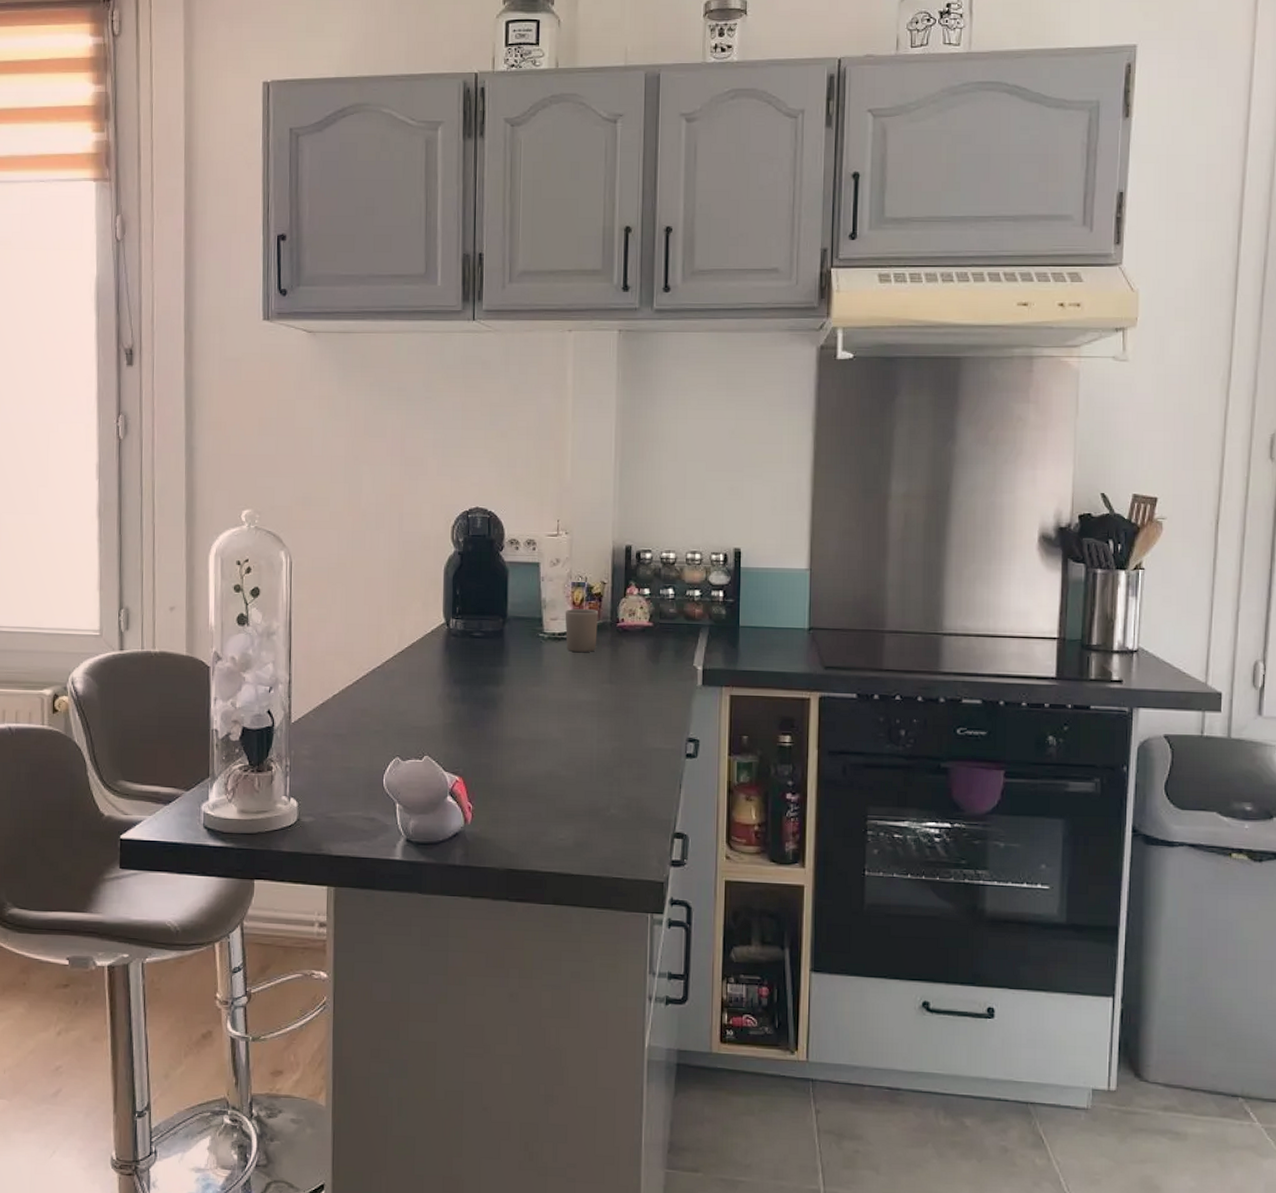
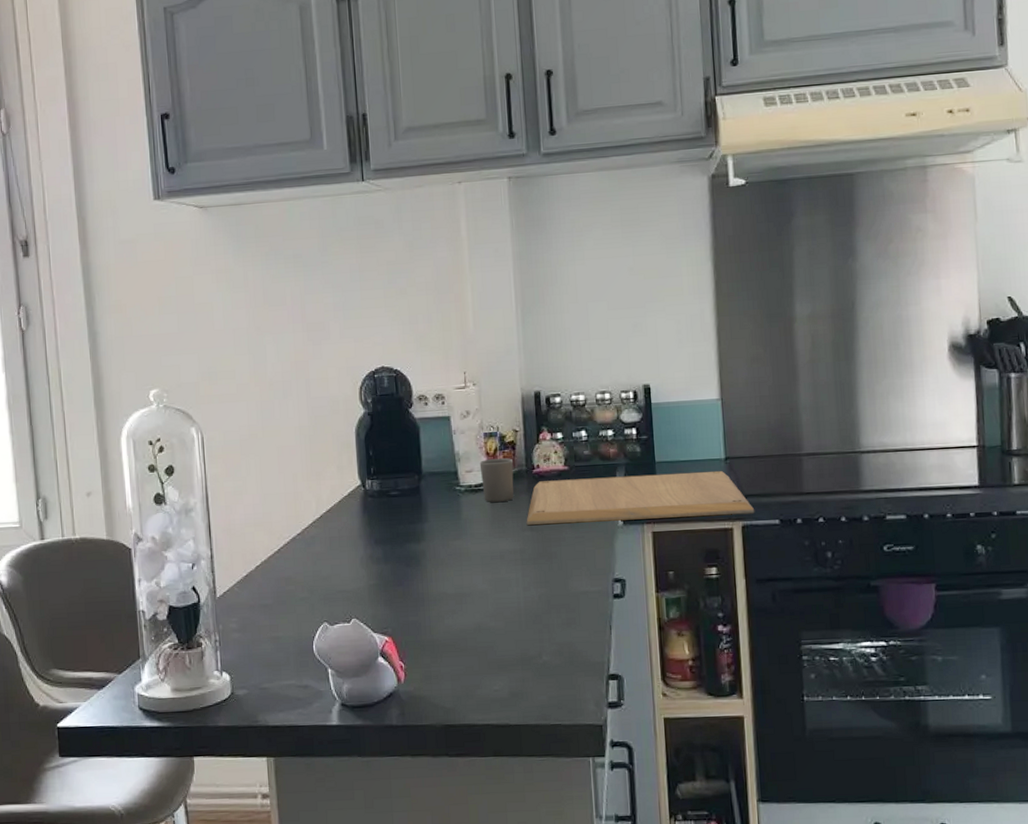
chopping board: none [606,635,834,686] -> present [526,471,755,525]

